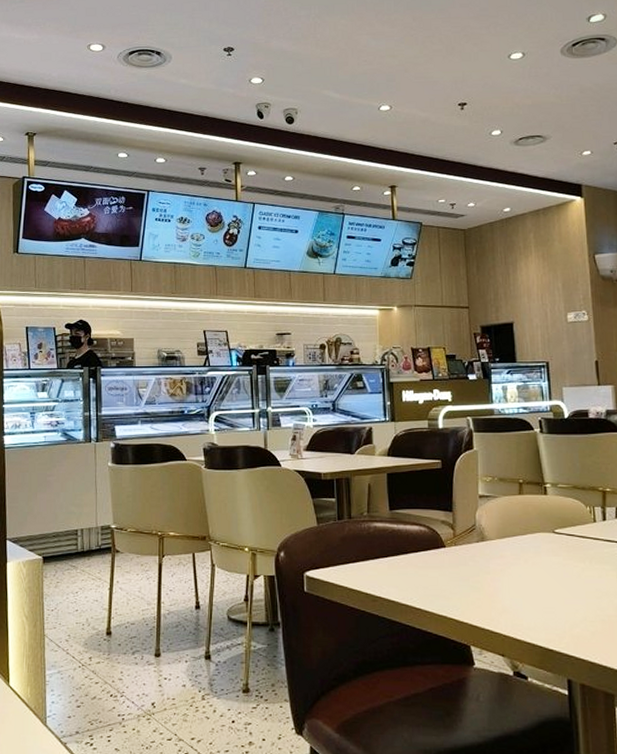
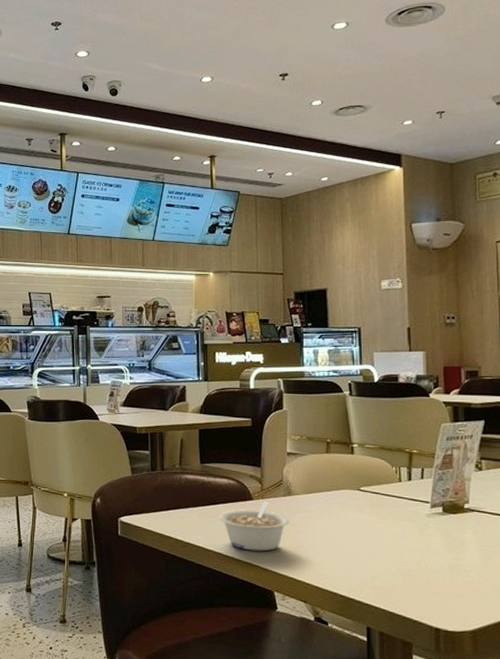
legume: none [410,549,484,603] -> present [219,502,289,552]

